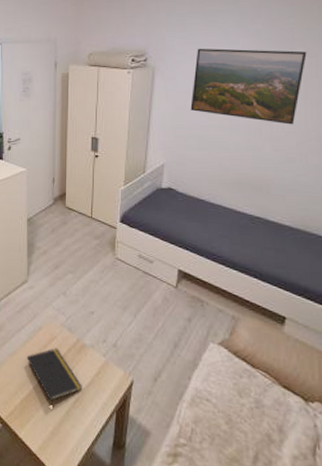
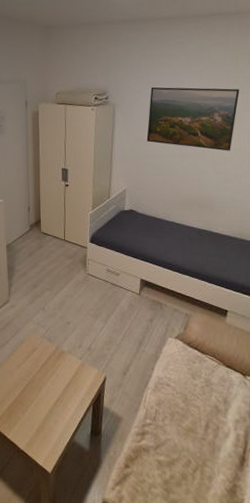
notepad: present [27,348,82,405] -> none [12,357,62,407]

